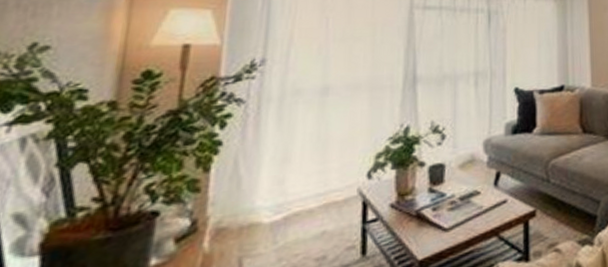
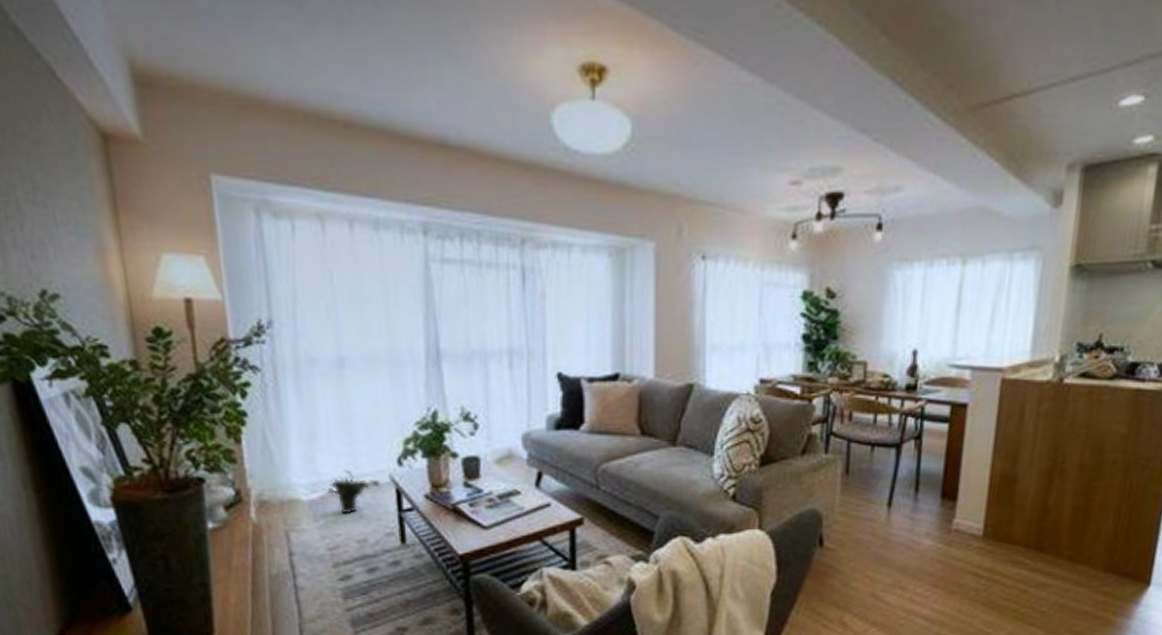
potted plant: none [290,187,348,233] -> present [325,470,380,514]

